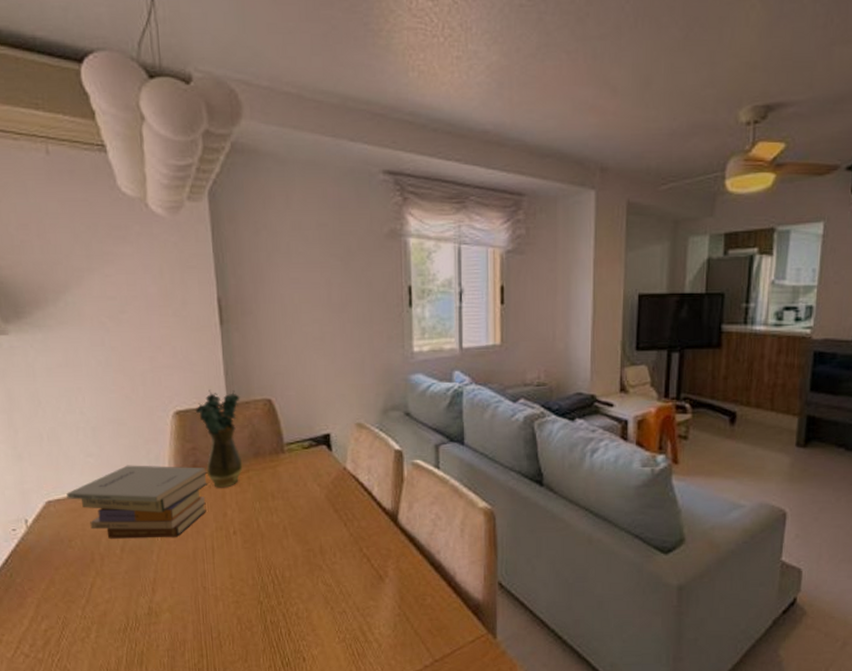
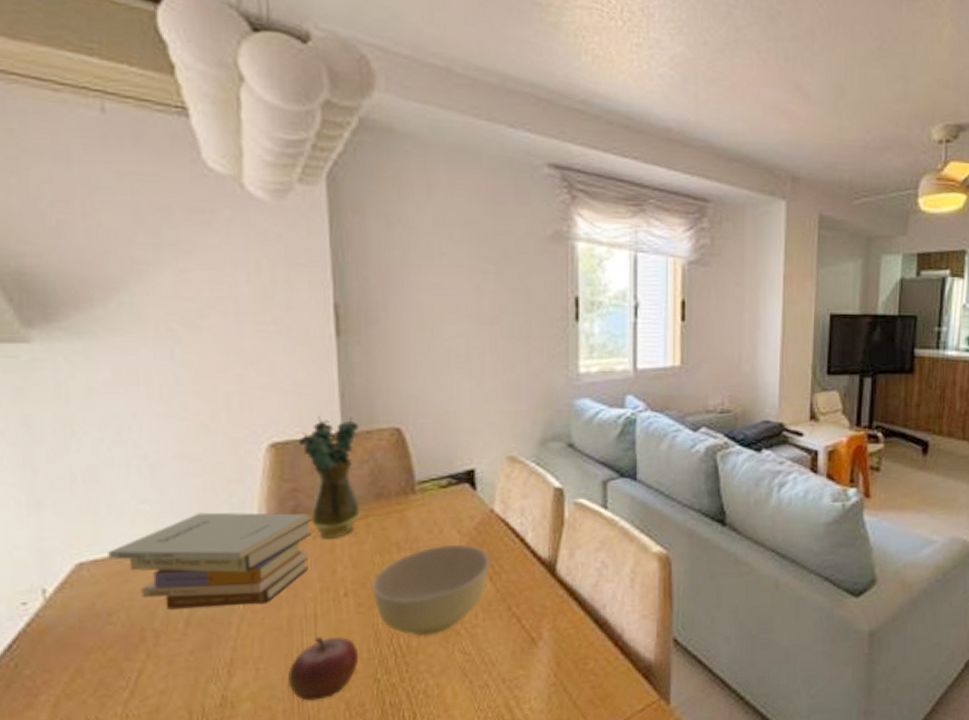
fruit: none [194,564,246,615] -> present [287,636,359,701]
bowl: none [254,495,345,569] -> present [372,544,491,637]

